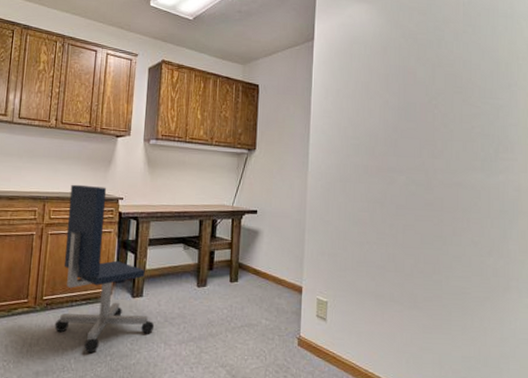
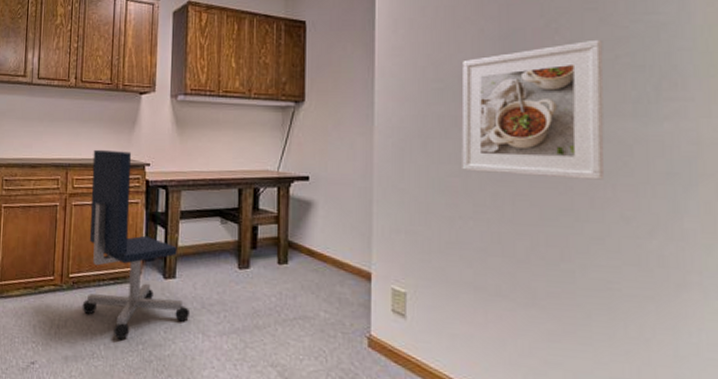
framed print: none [370,114,465,215] -> present [461,39,605,180]

